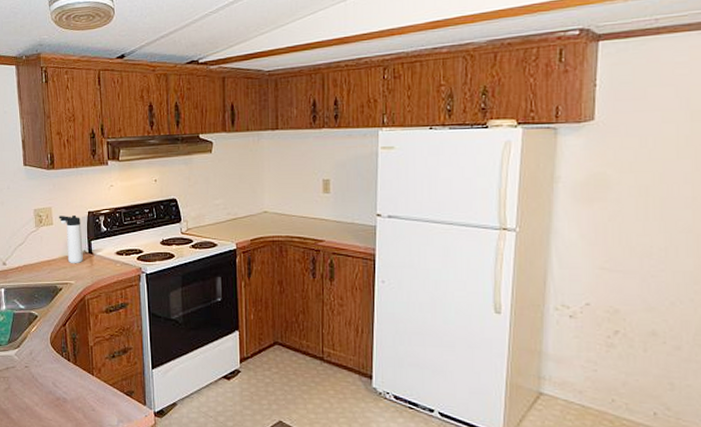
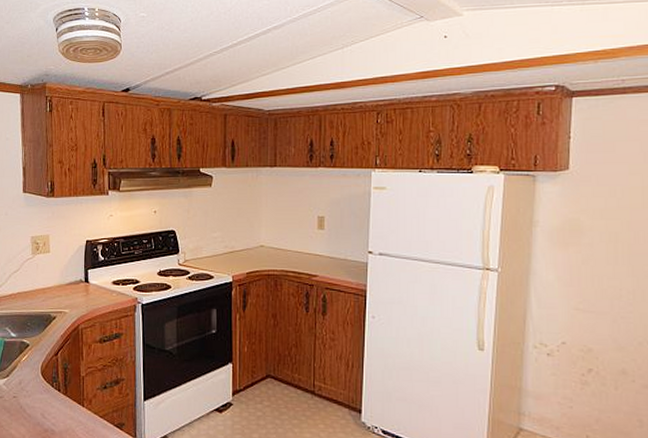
thermos bottle: present [59,216,83,264] -> none [56,244,79,293]

